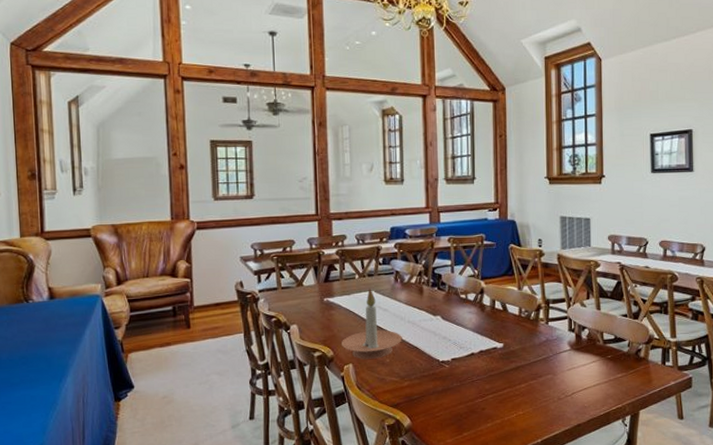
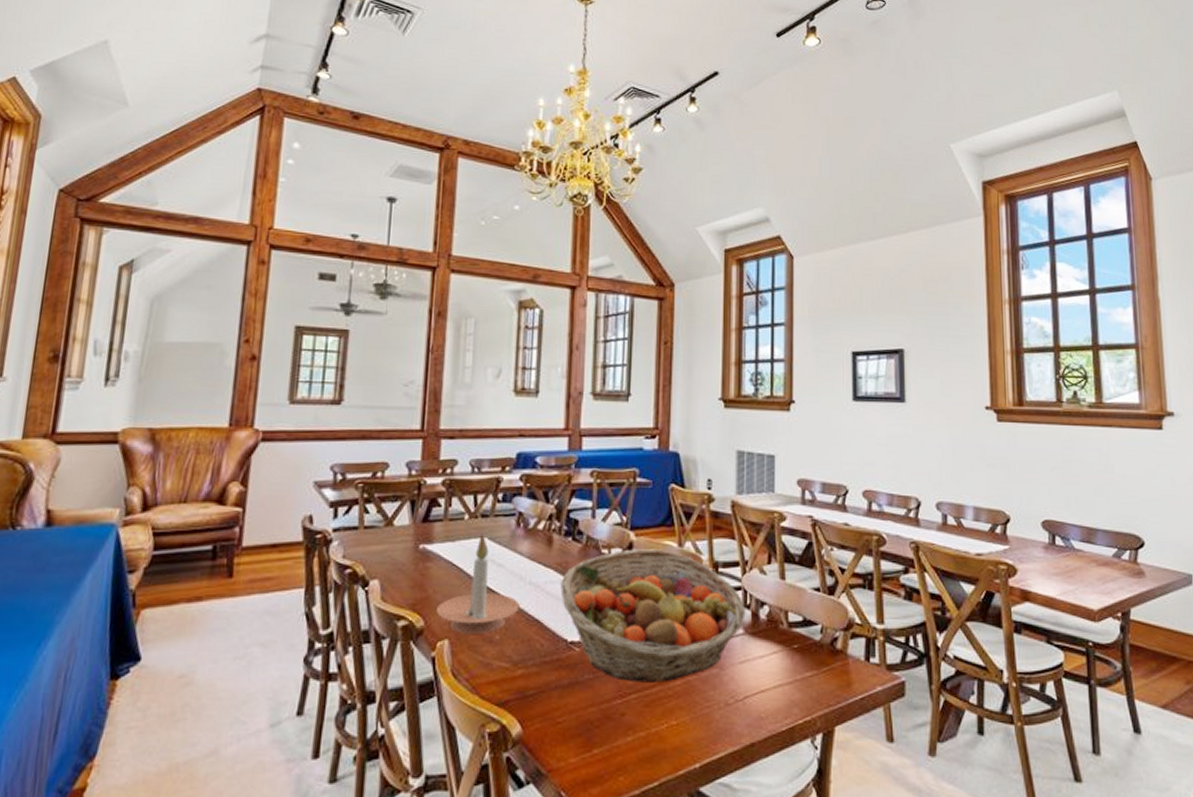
fruit basket: none [431,293,571,387] -> present [560,549,746,683]

